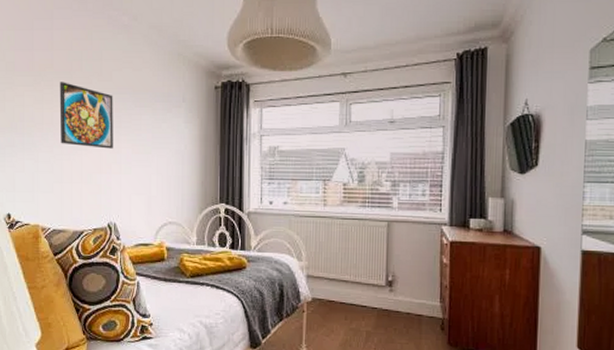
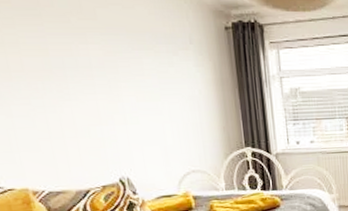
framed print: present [59,82,113,149] -> none [23,20,112,98]

